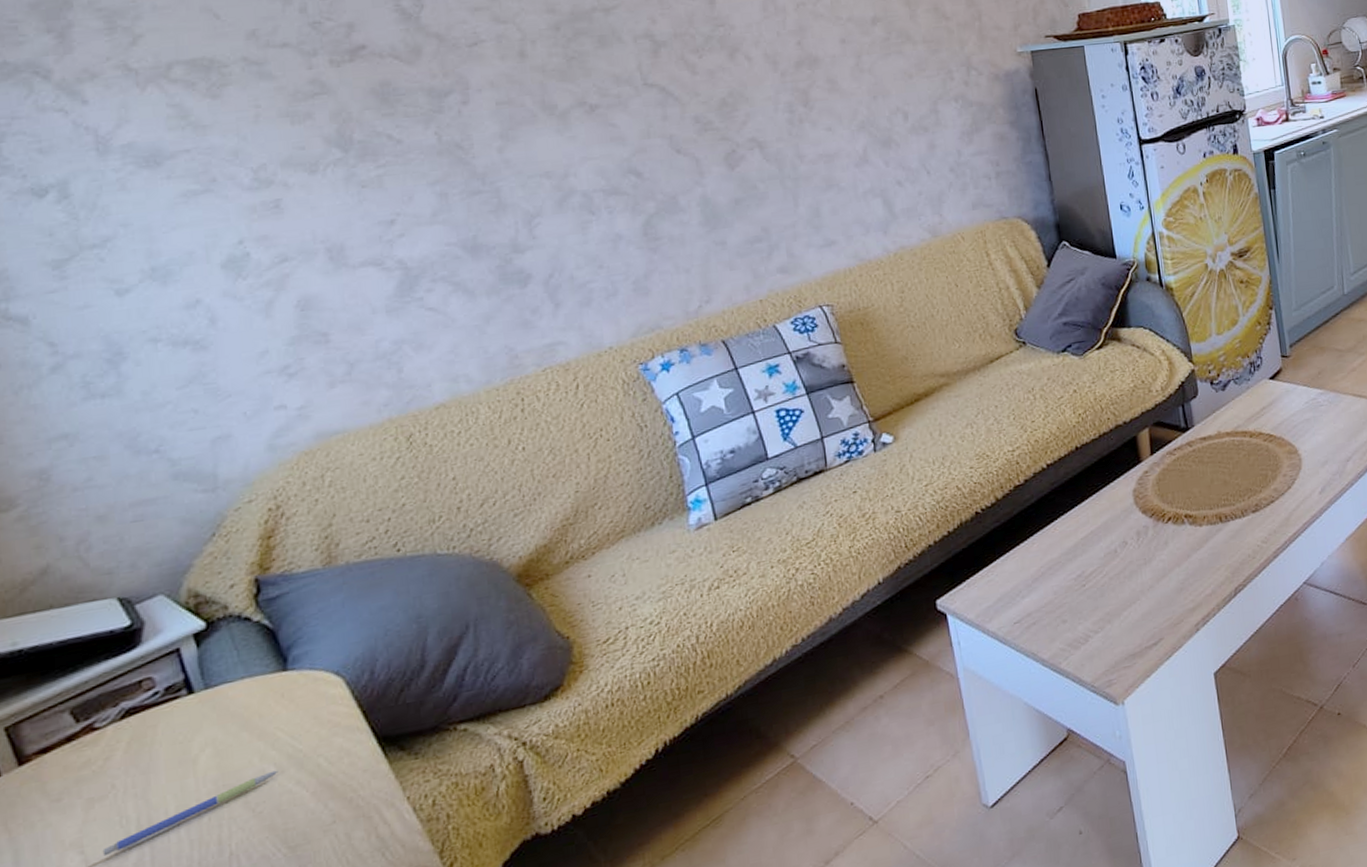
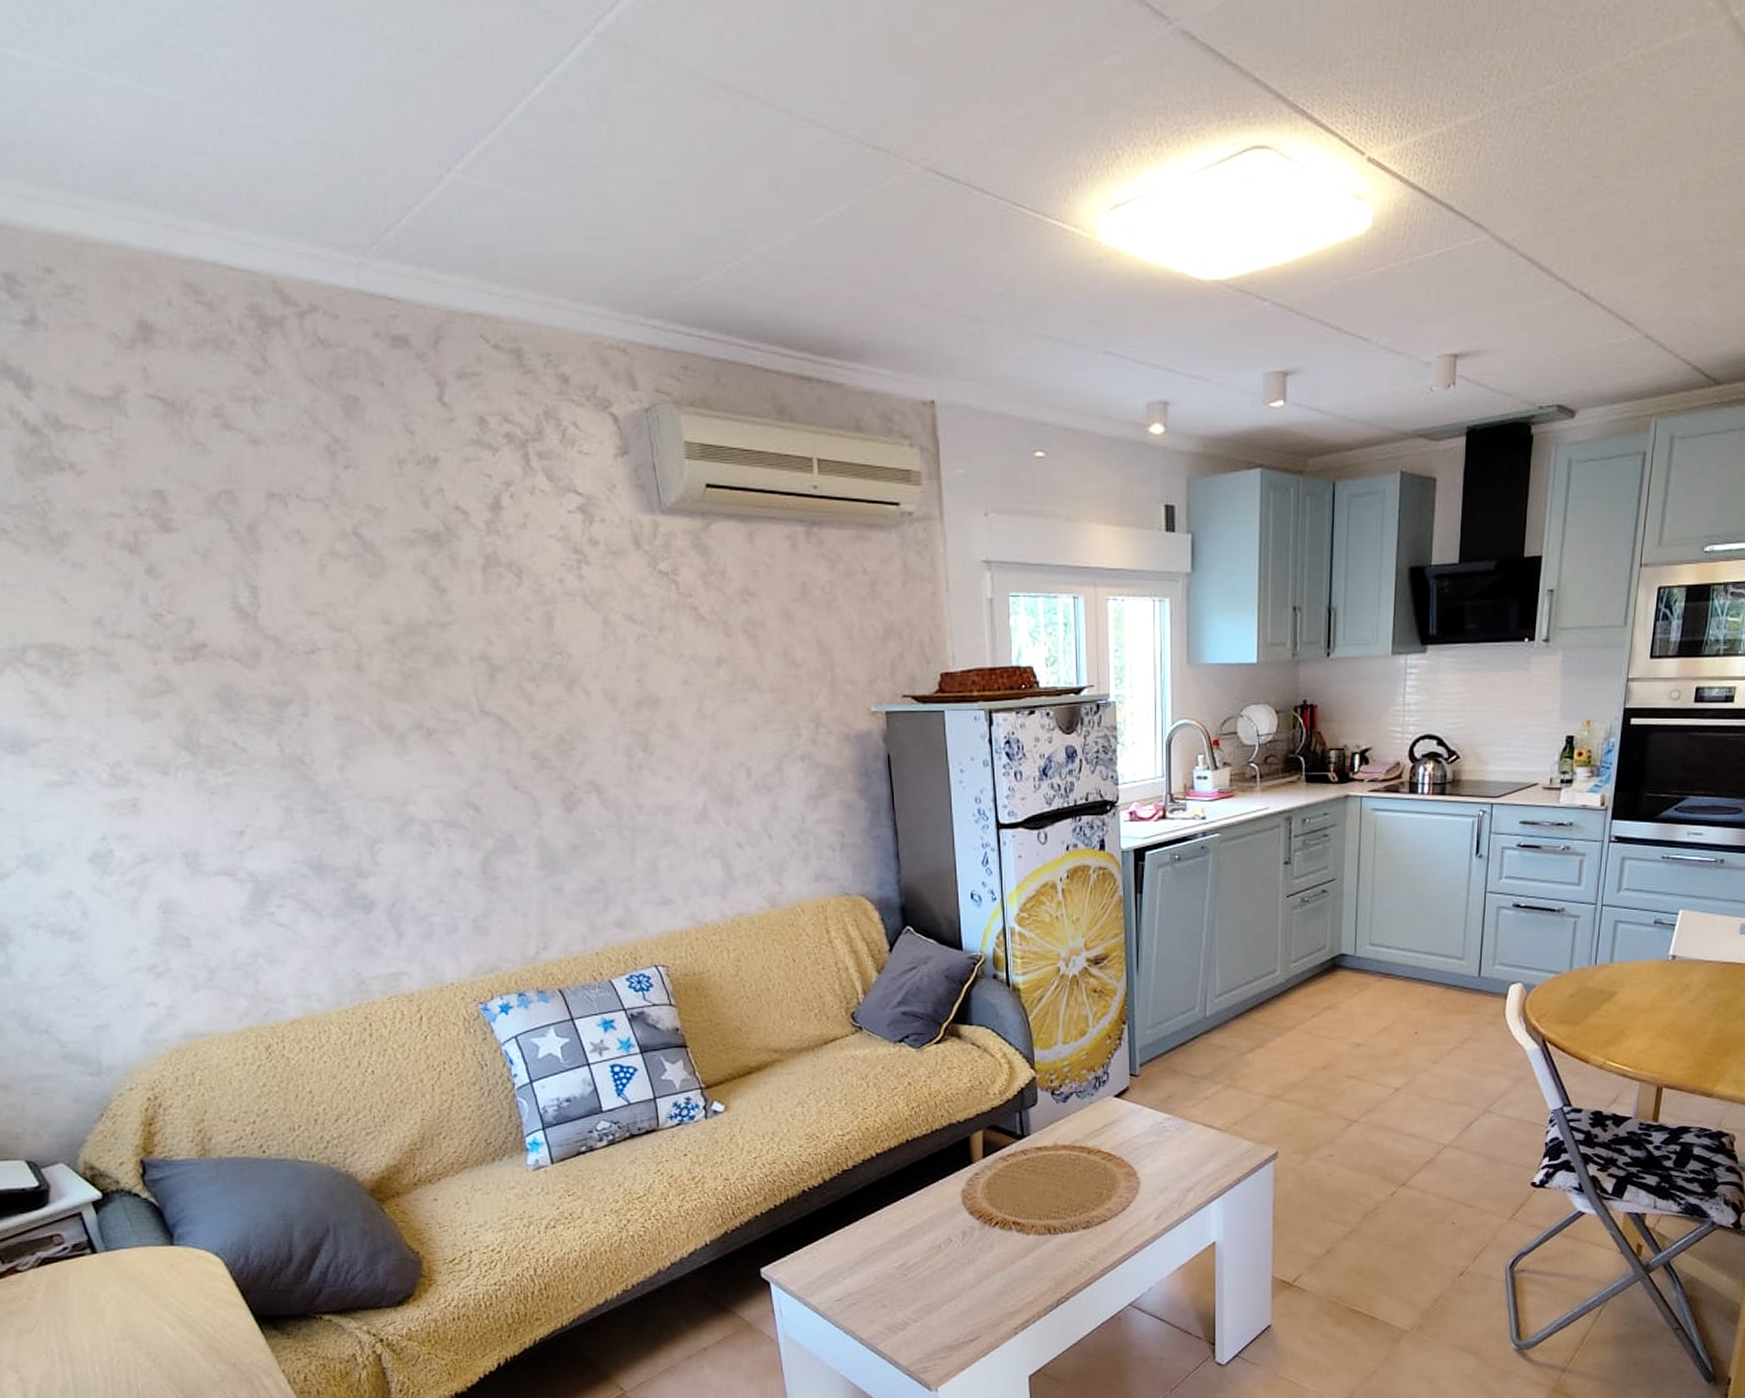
pen: present [102,770,279,856] -> none [34,1329,173,1378]

